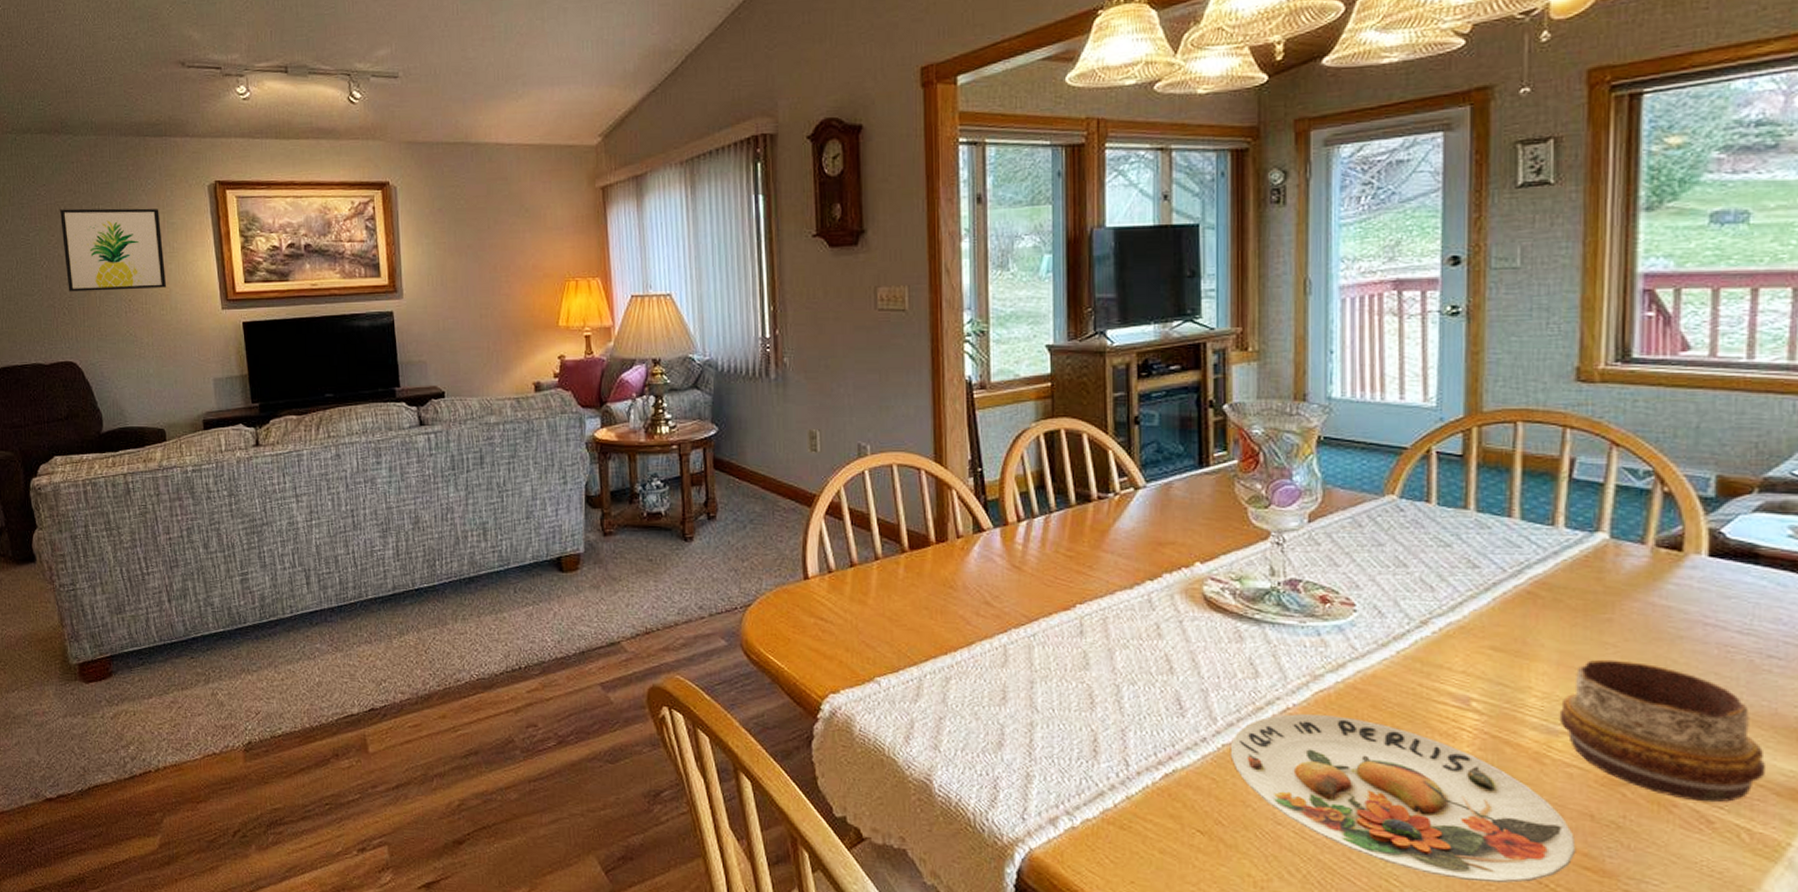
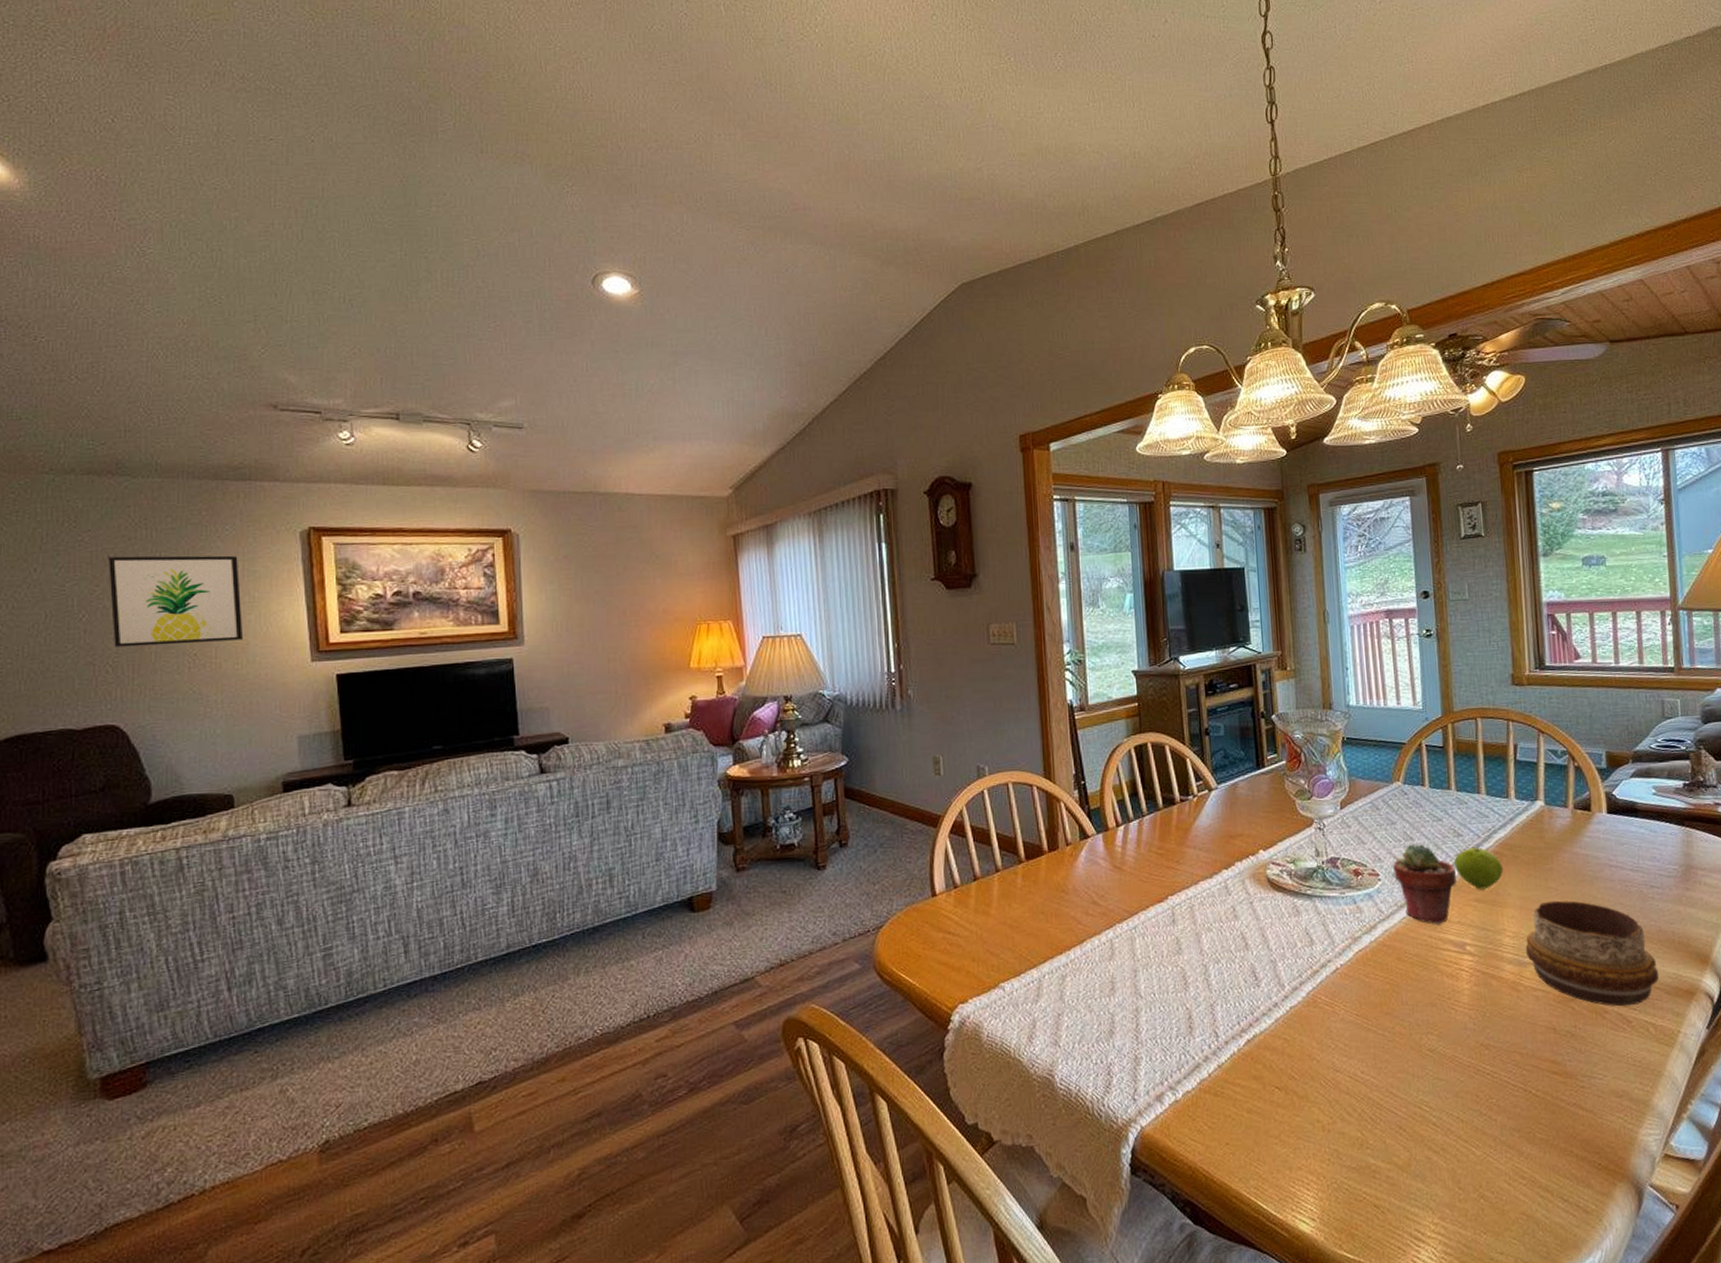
plate: present [1231,714,1576,884] -> none [1297,970,1547,1098]
potted succulent: none [1376,572,1467,673] -> present [1393,844,1457,925]
apple: none [1465,581,1537,636] -> present [1454,845,1504,890]

